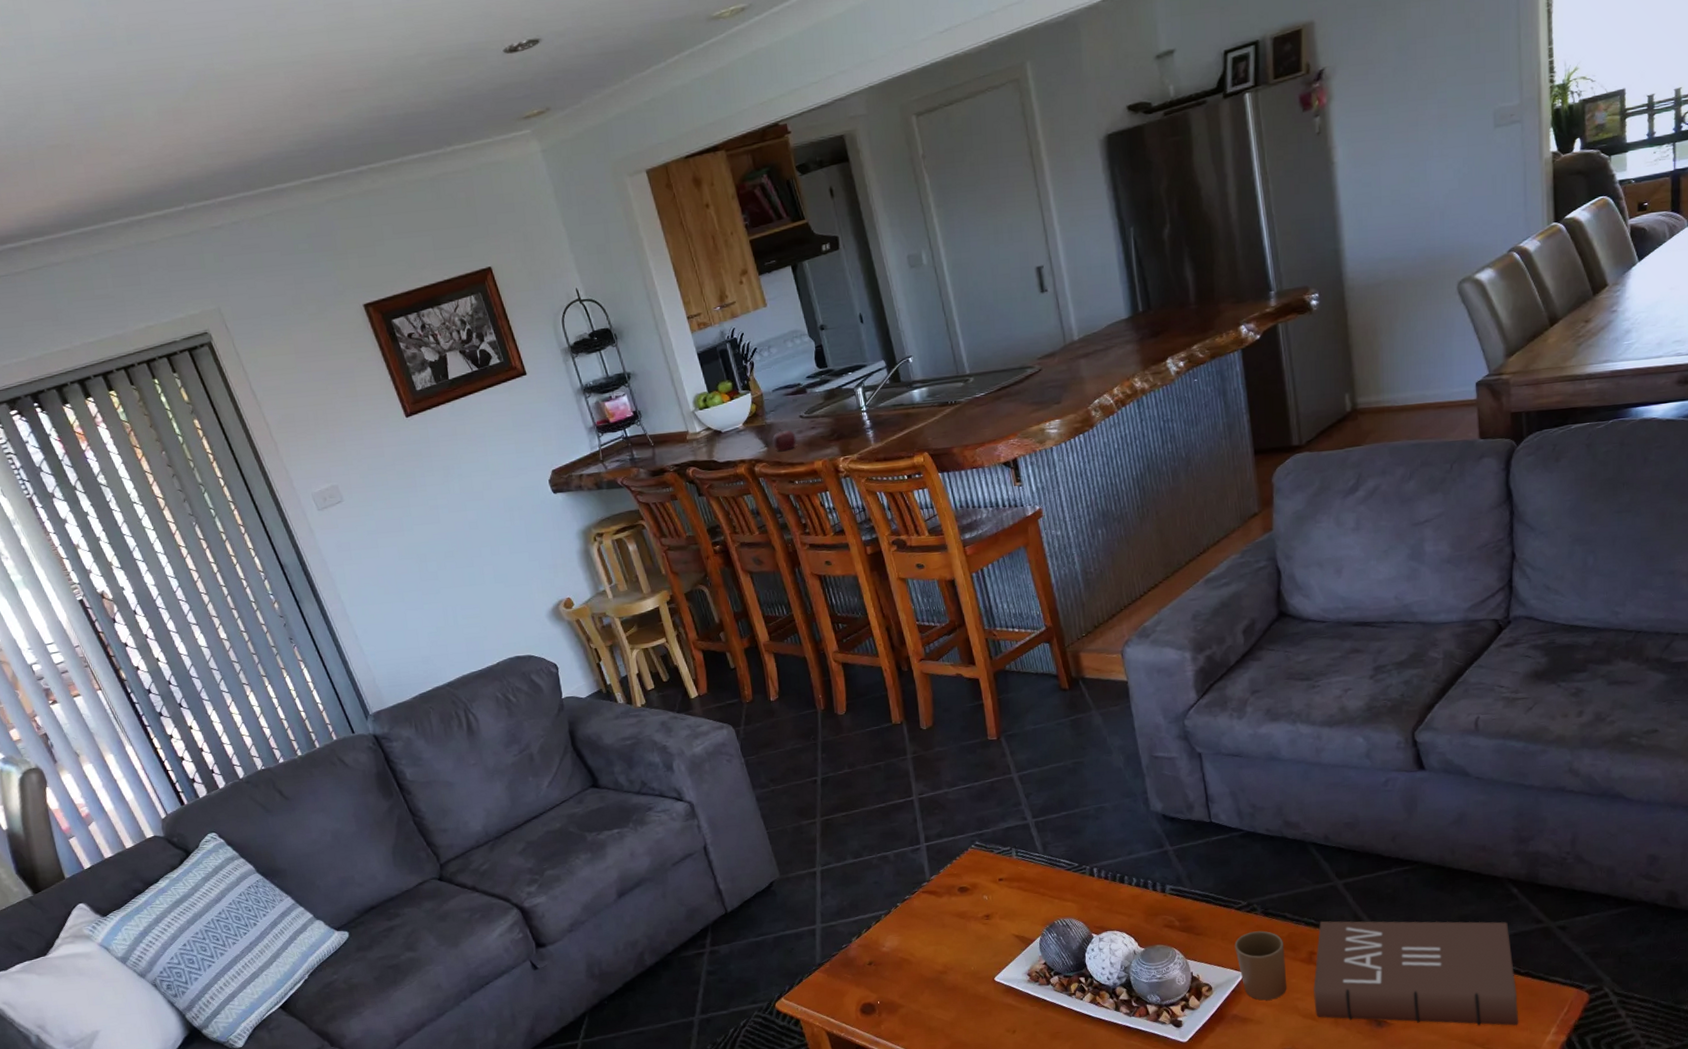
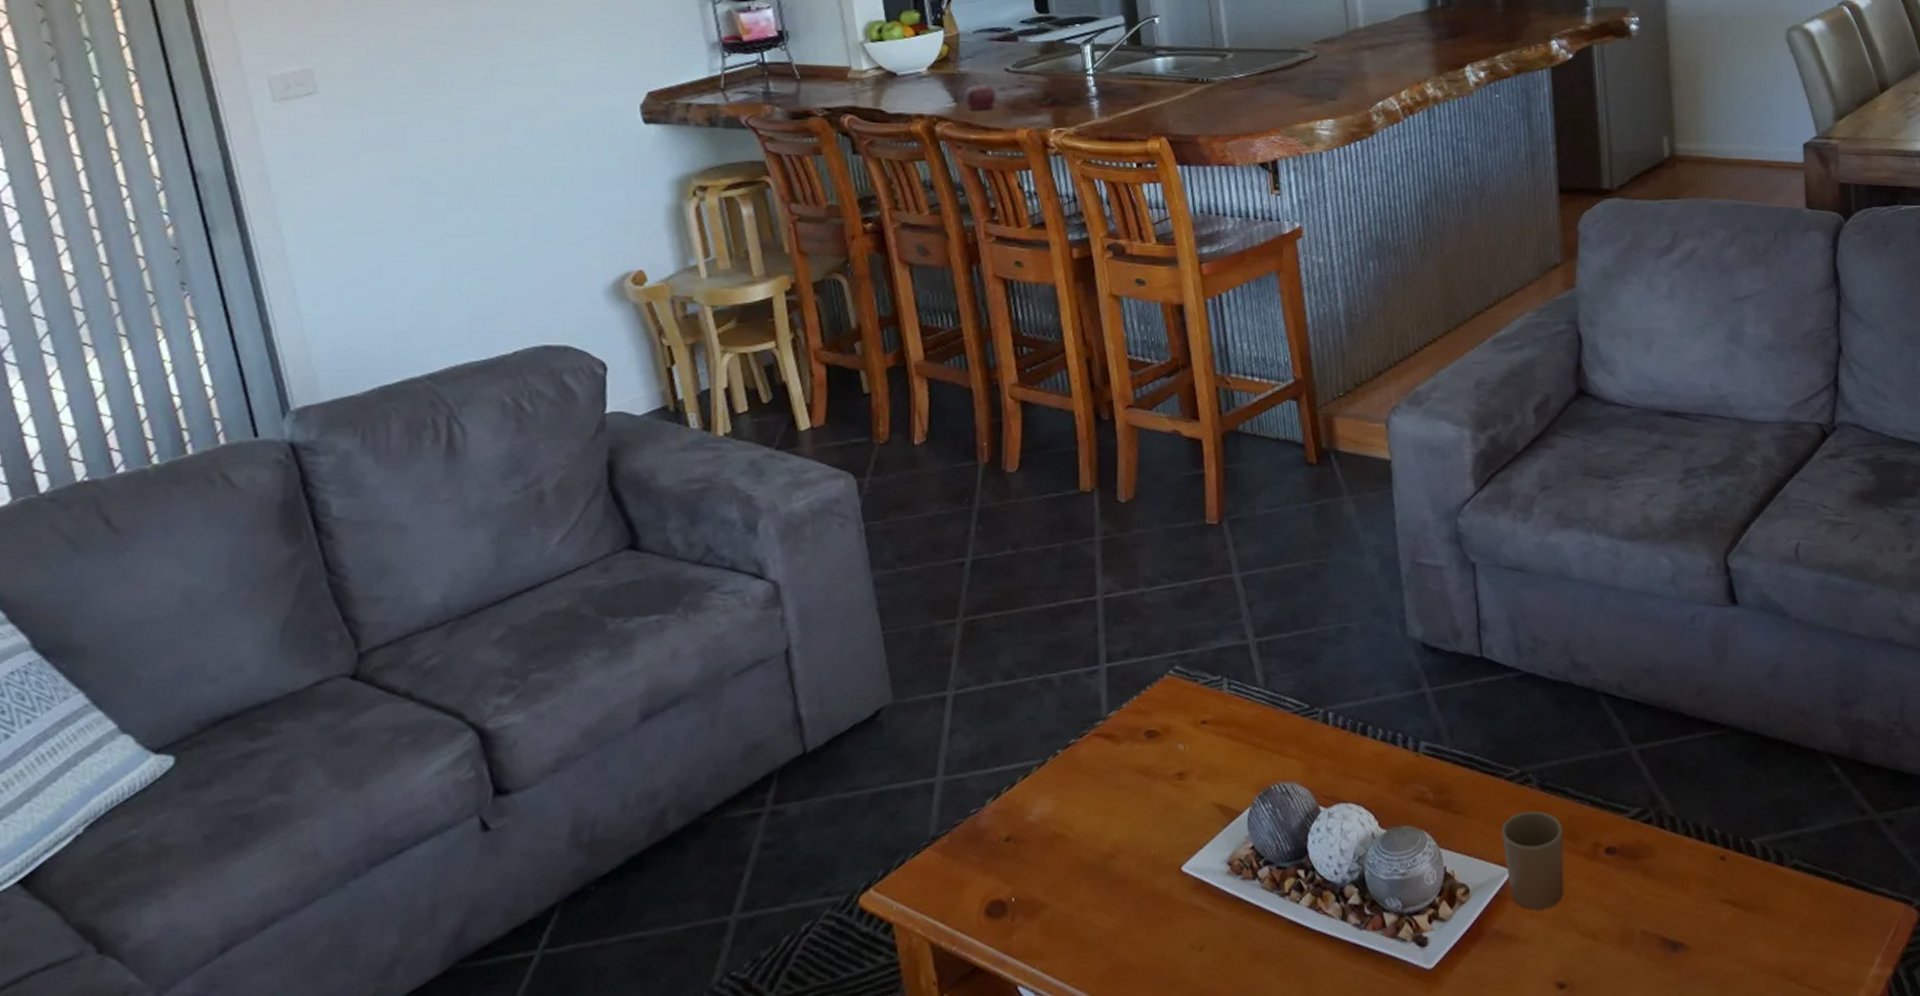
book: present [1314,921,1519,1026] -> none [1596,800,1839,953]

